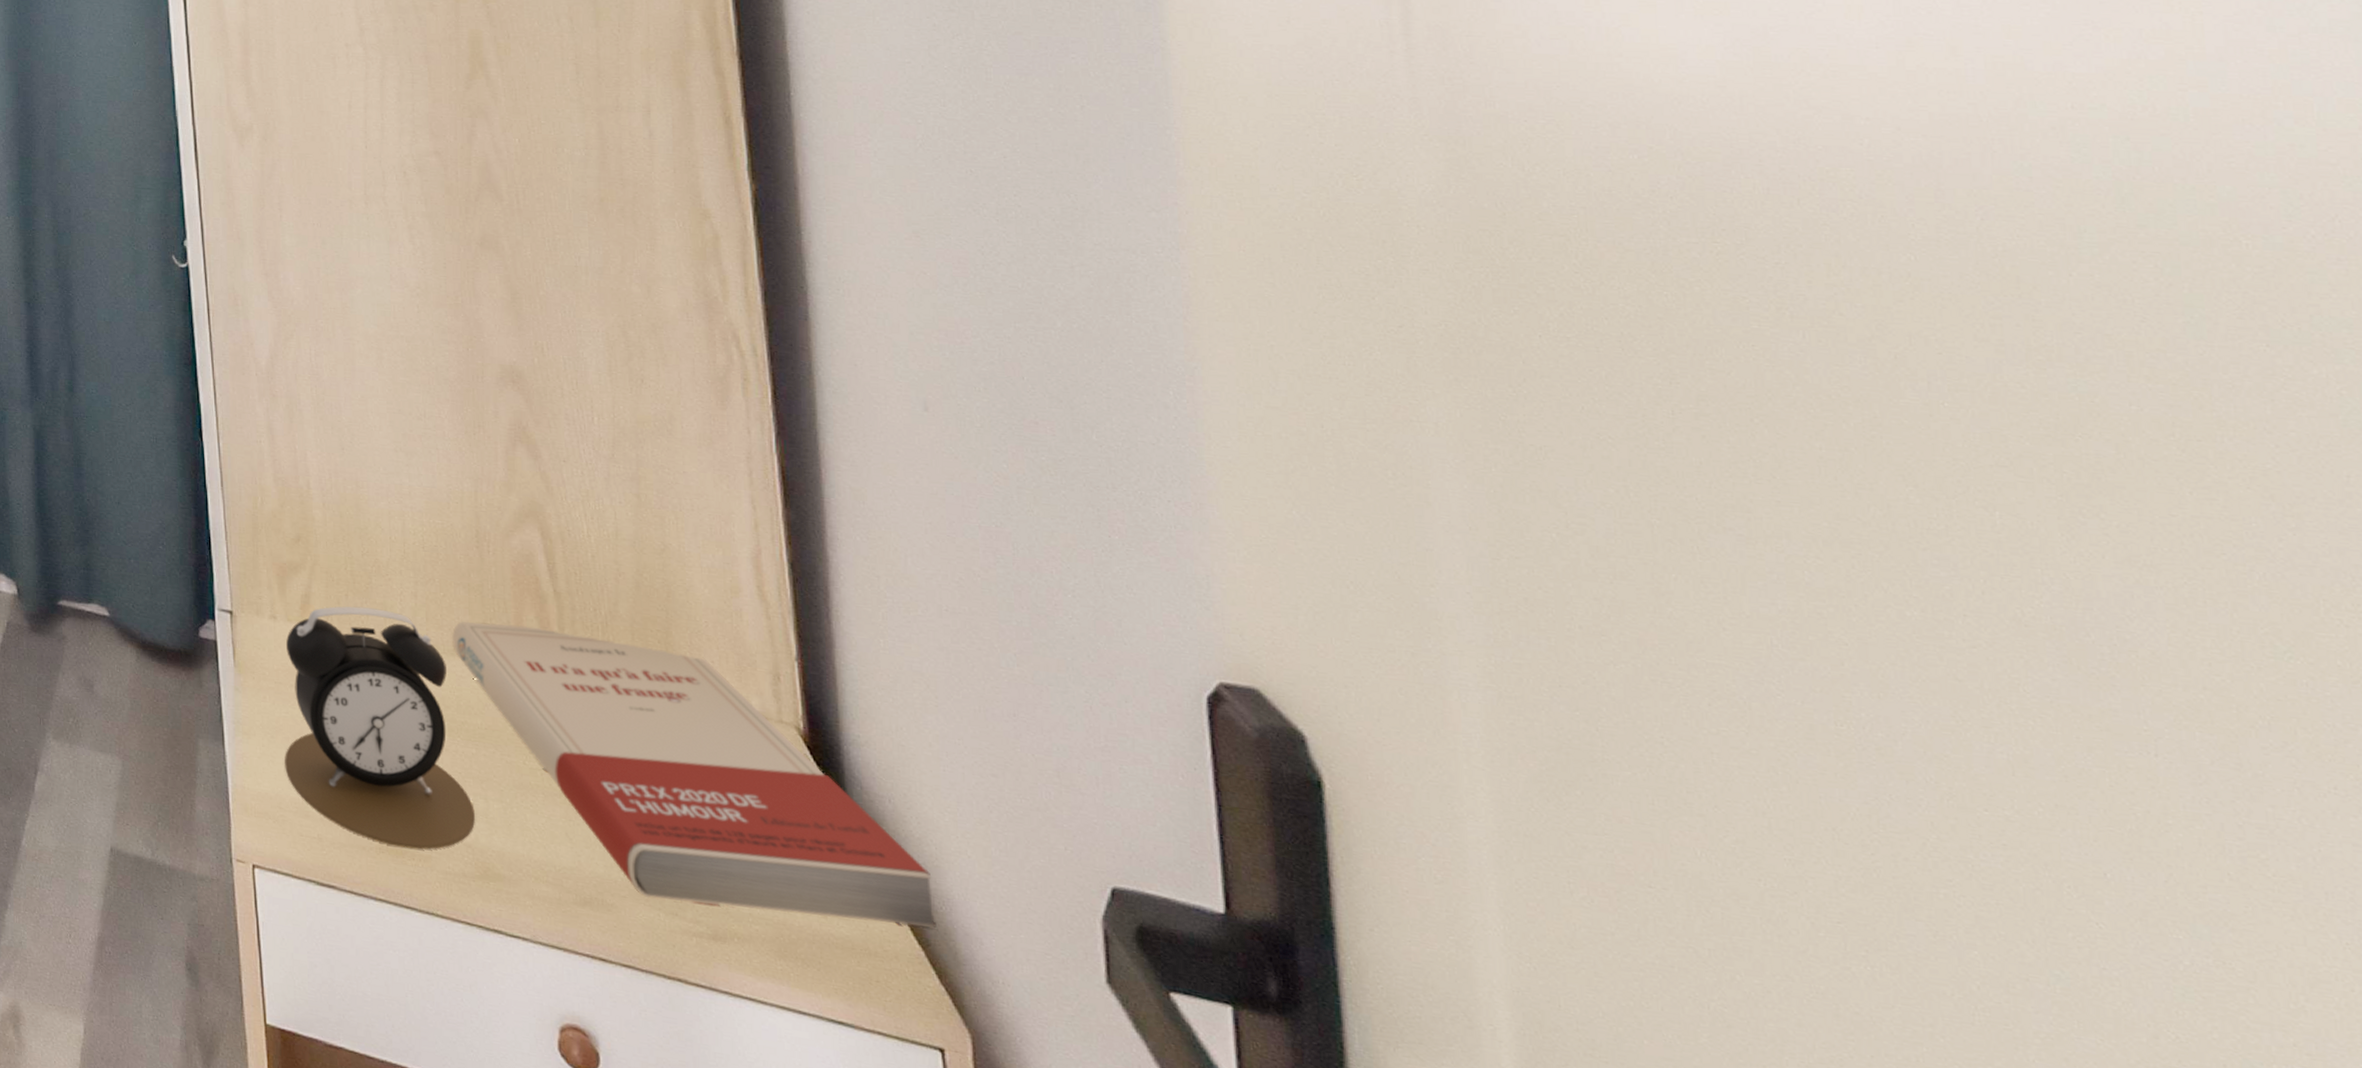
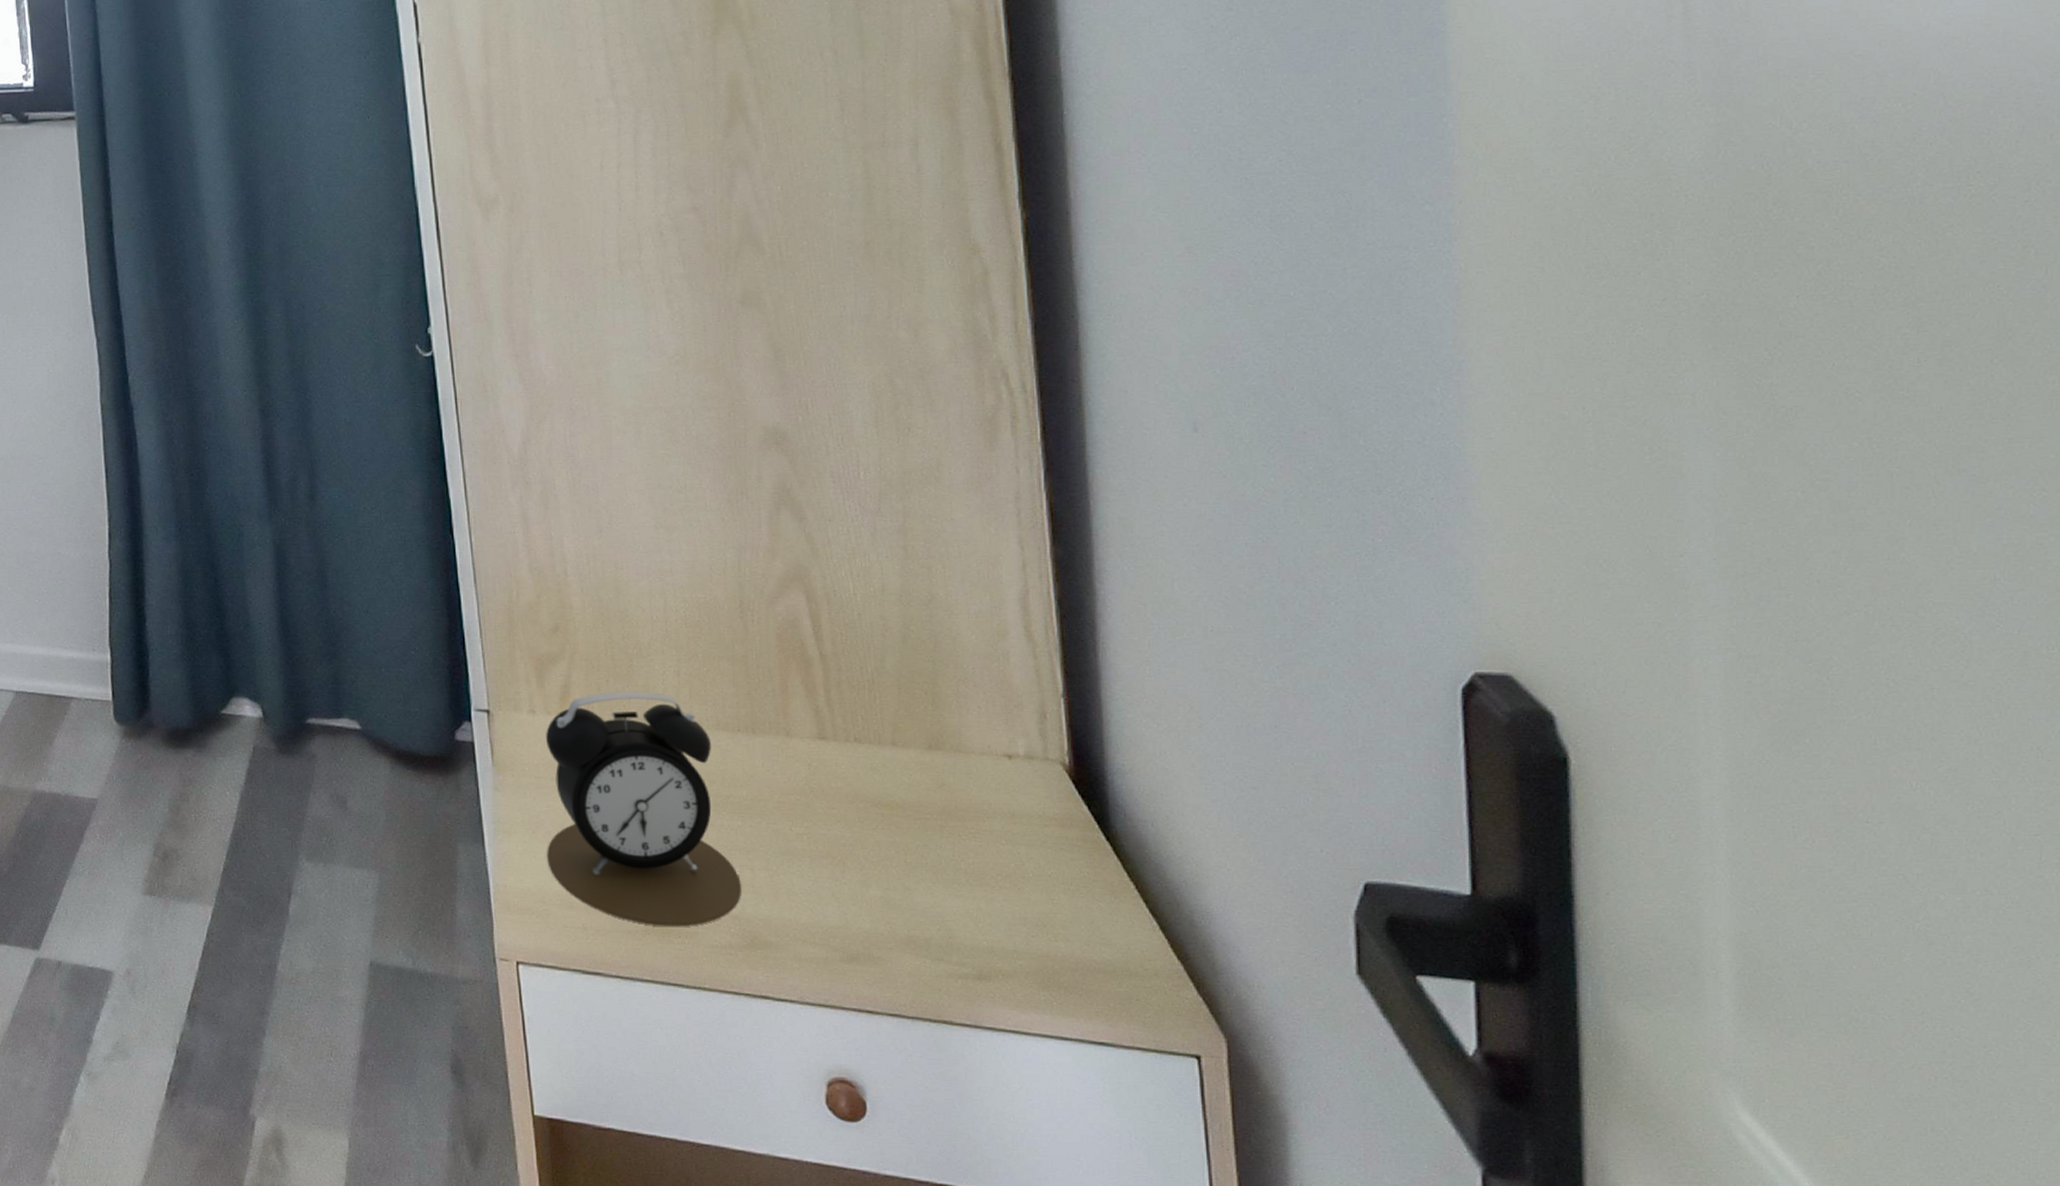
book: present [451,621,935,928] -> none [715,691,1194,947]

